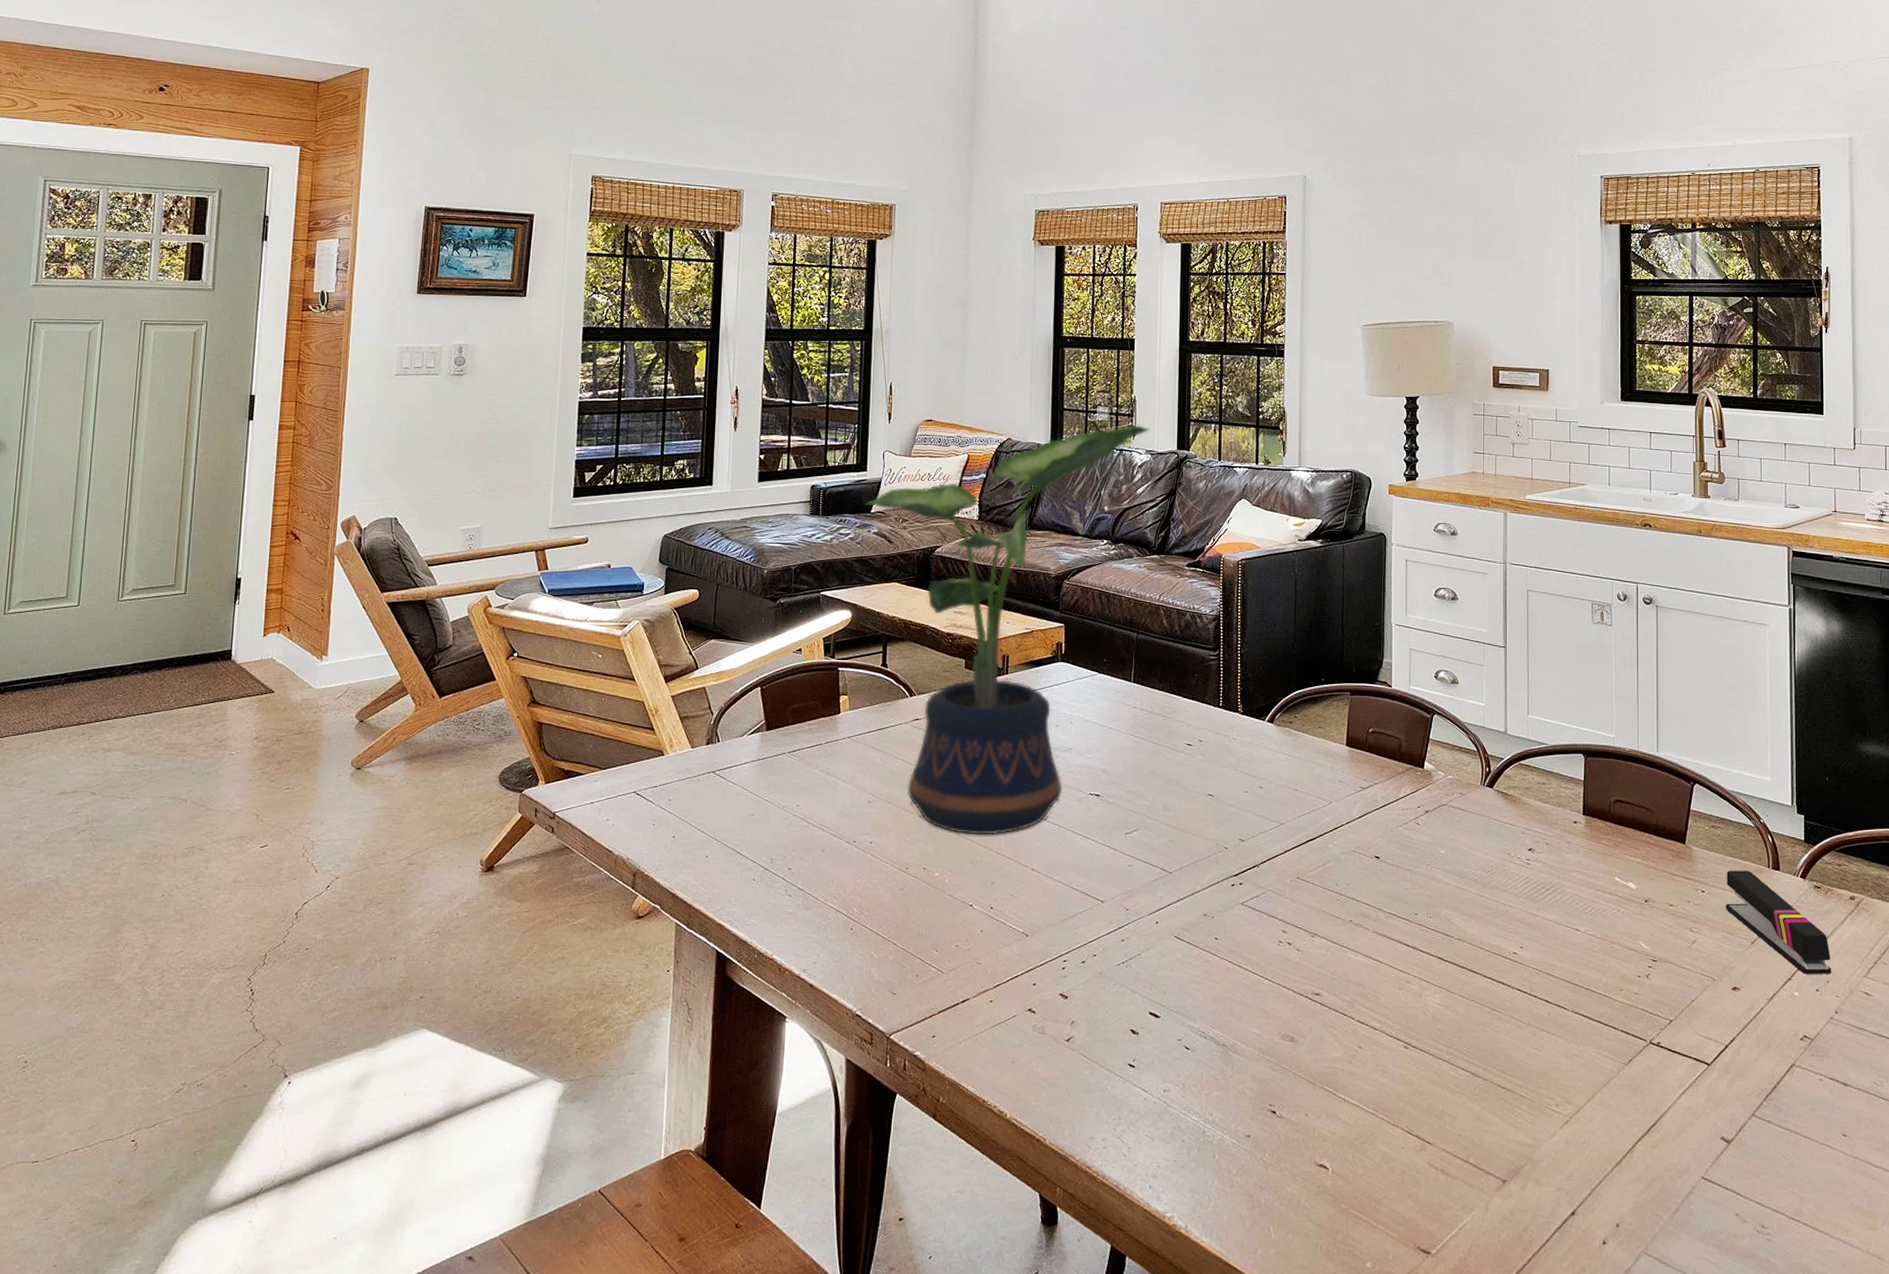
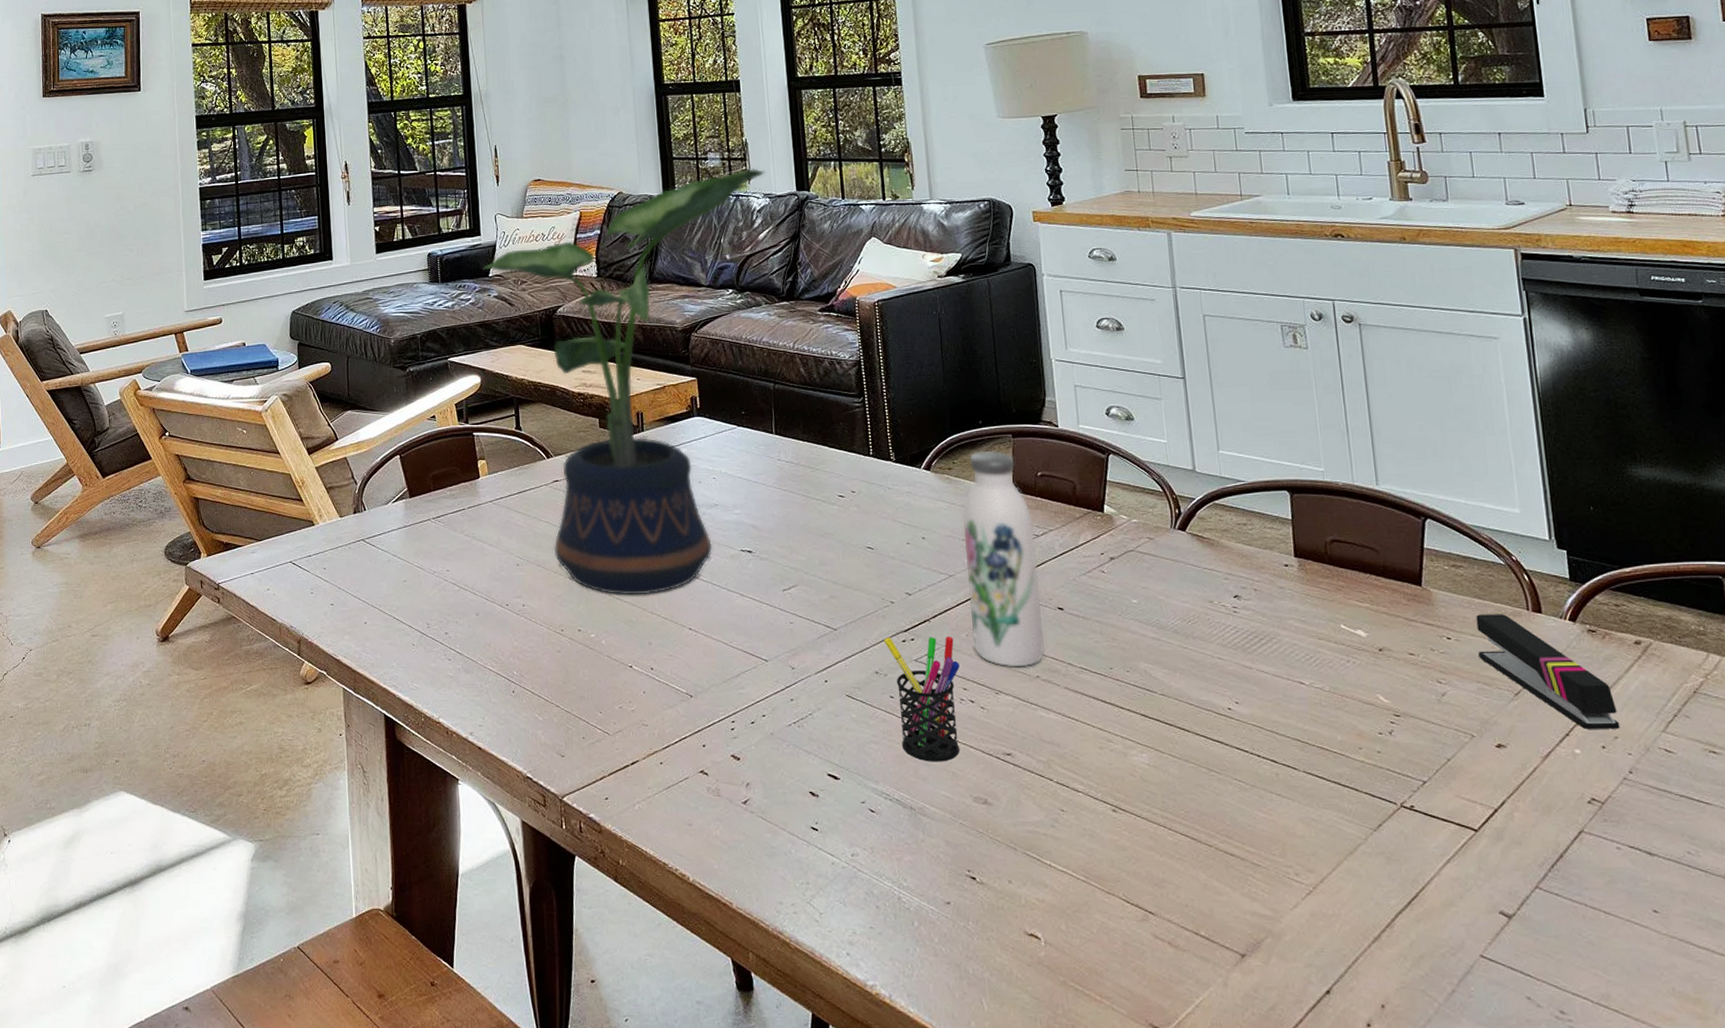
pen holder: none [1214,881,1281,1001] -> present [884,637,960,762]
water bottle: none [1295,706,1361,912] -> present [962,450,1045,667]

